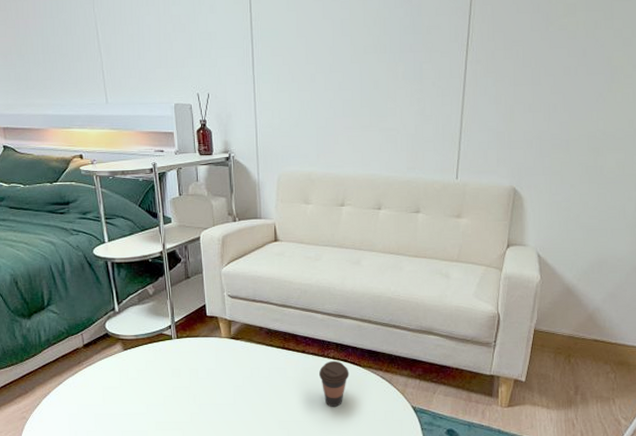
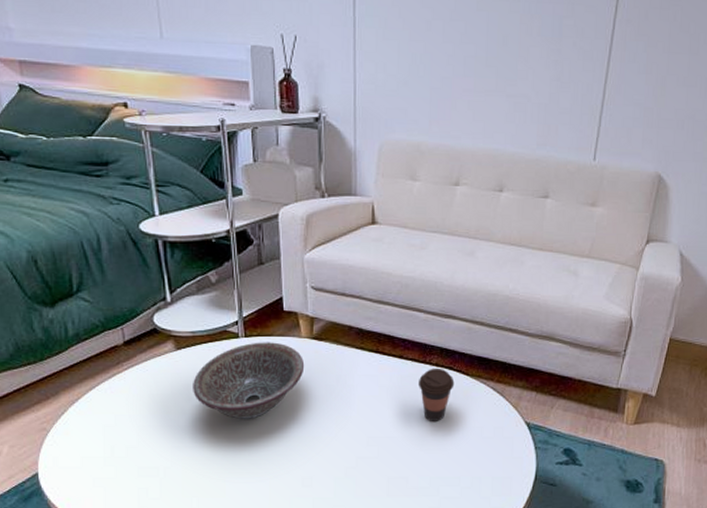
decorative bowl: none [137,342,225,407] -> present [193,342,305,419]

